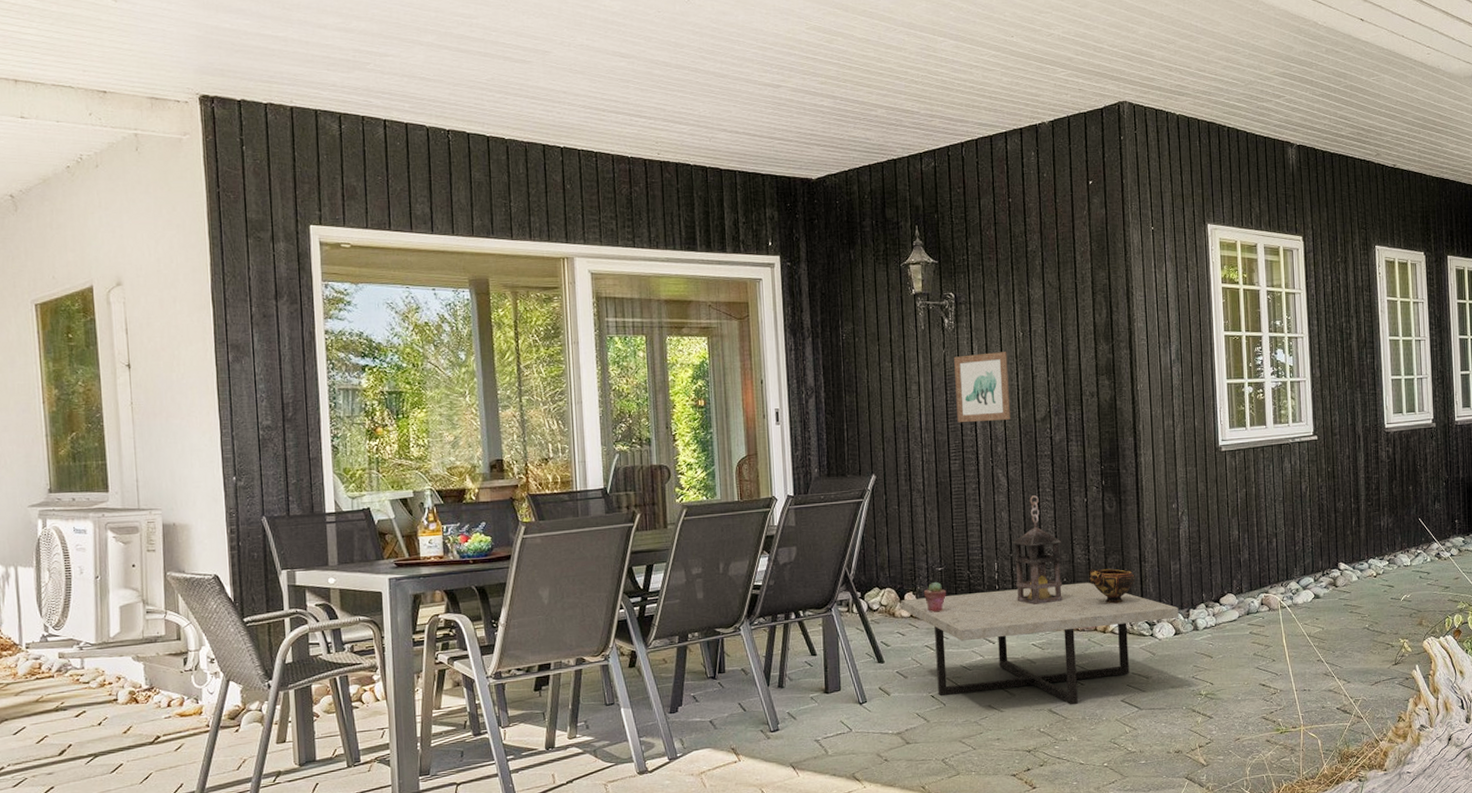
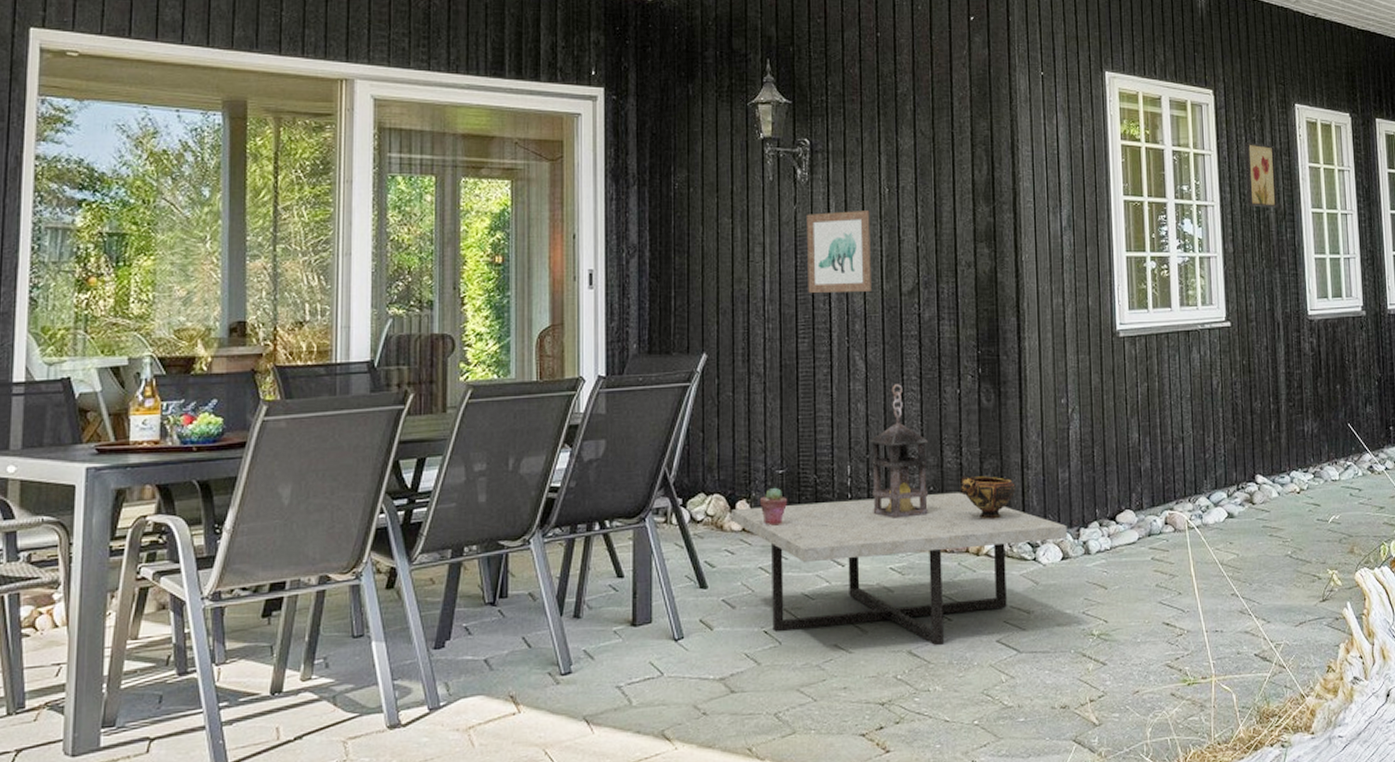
wall art: none [1330,281,1359,337] -> present [1244,142,1277,208]

